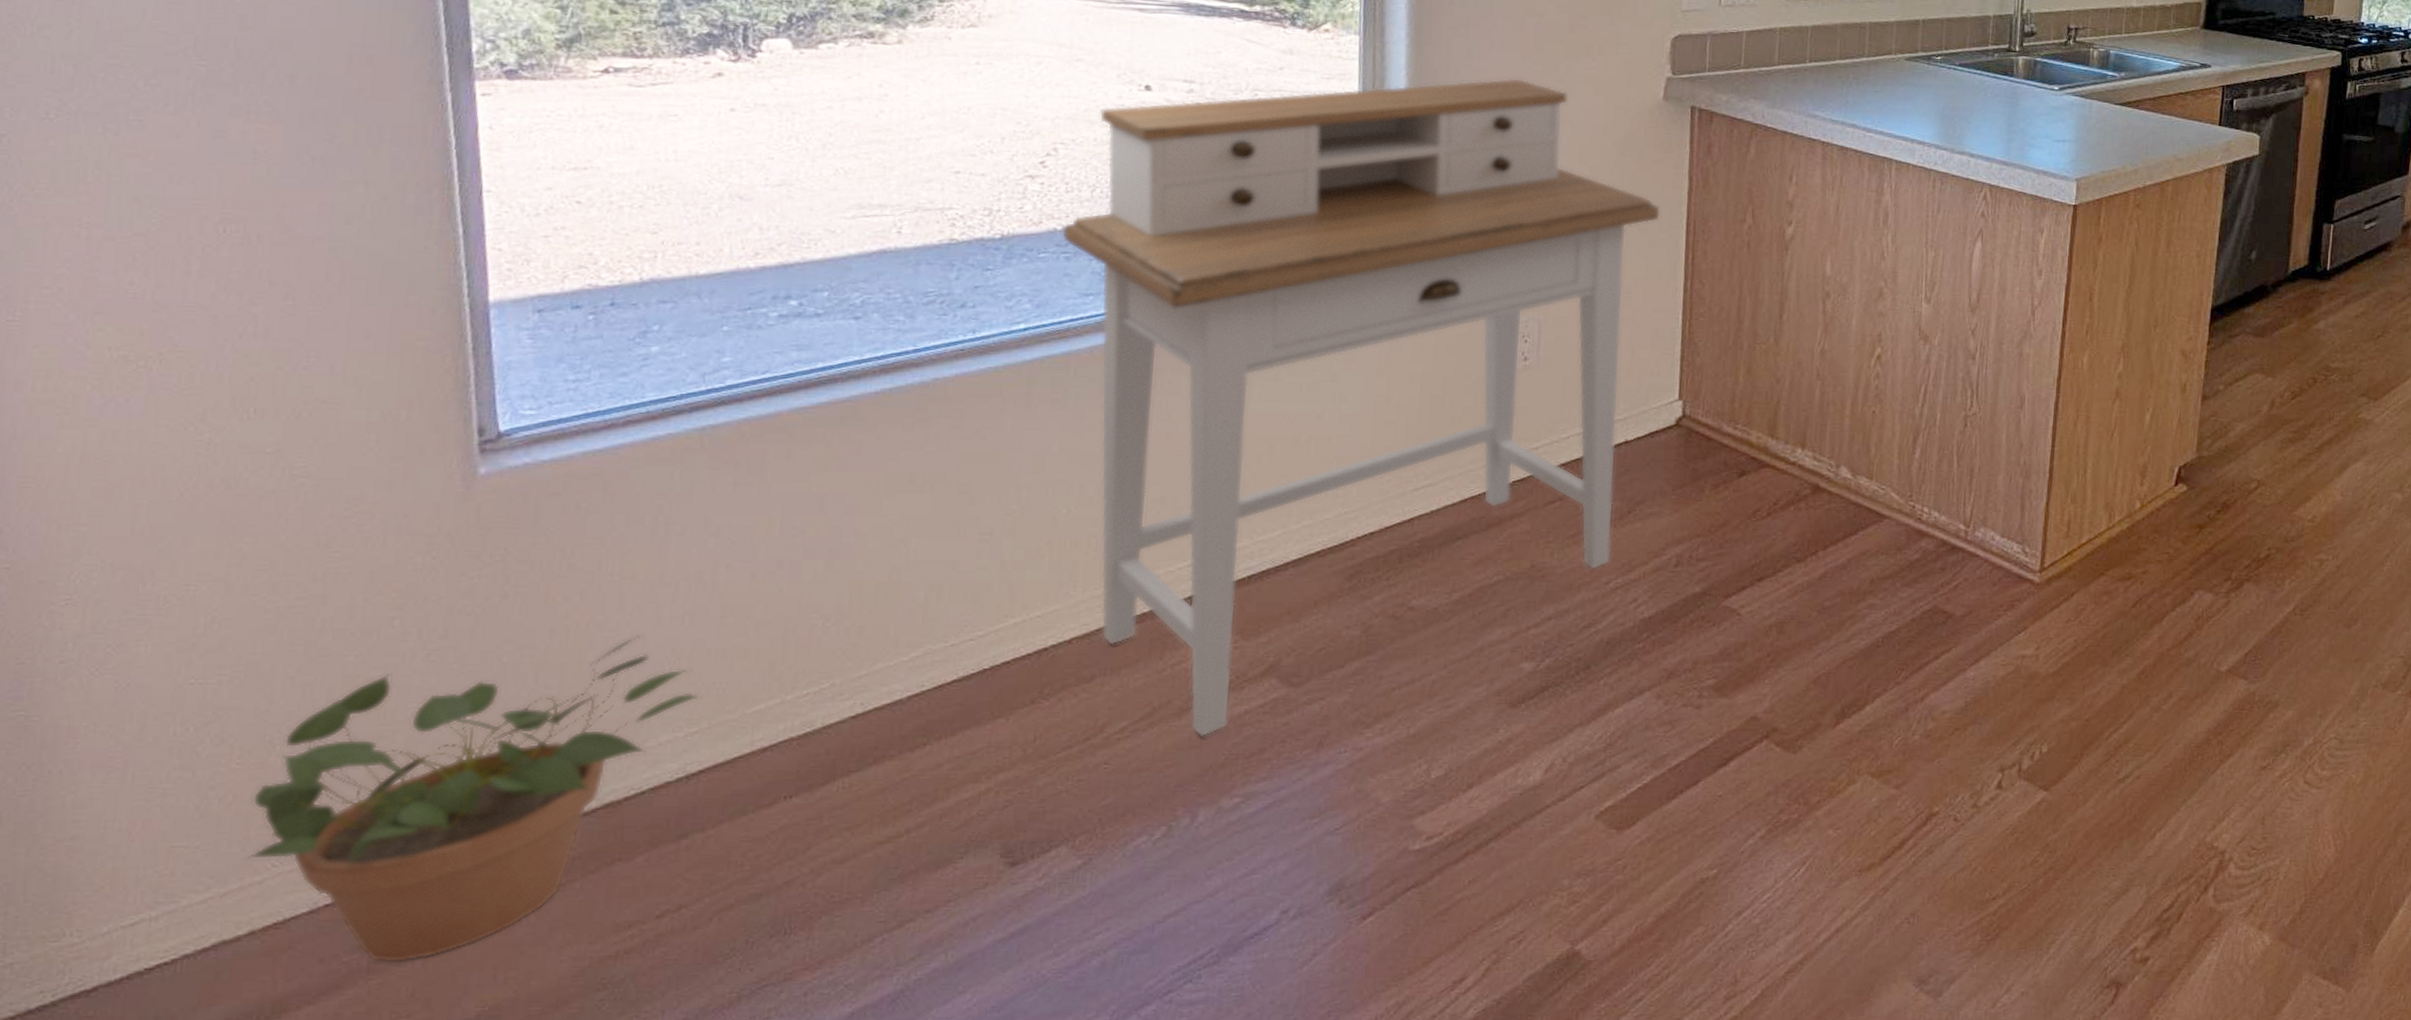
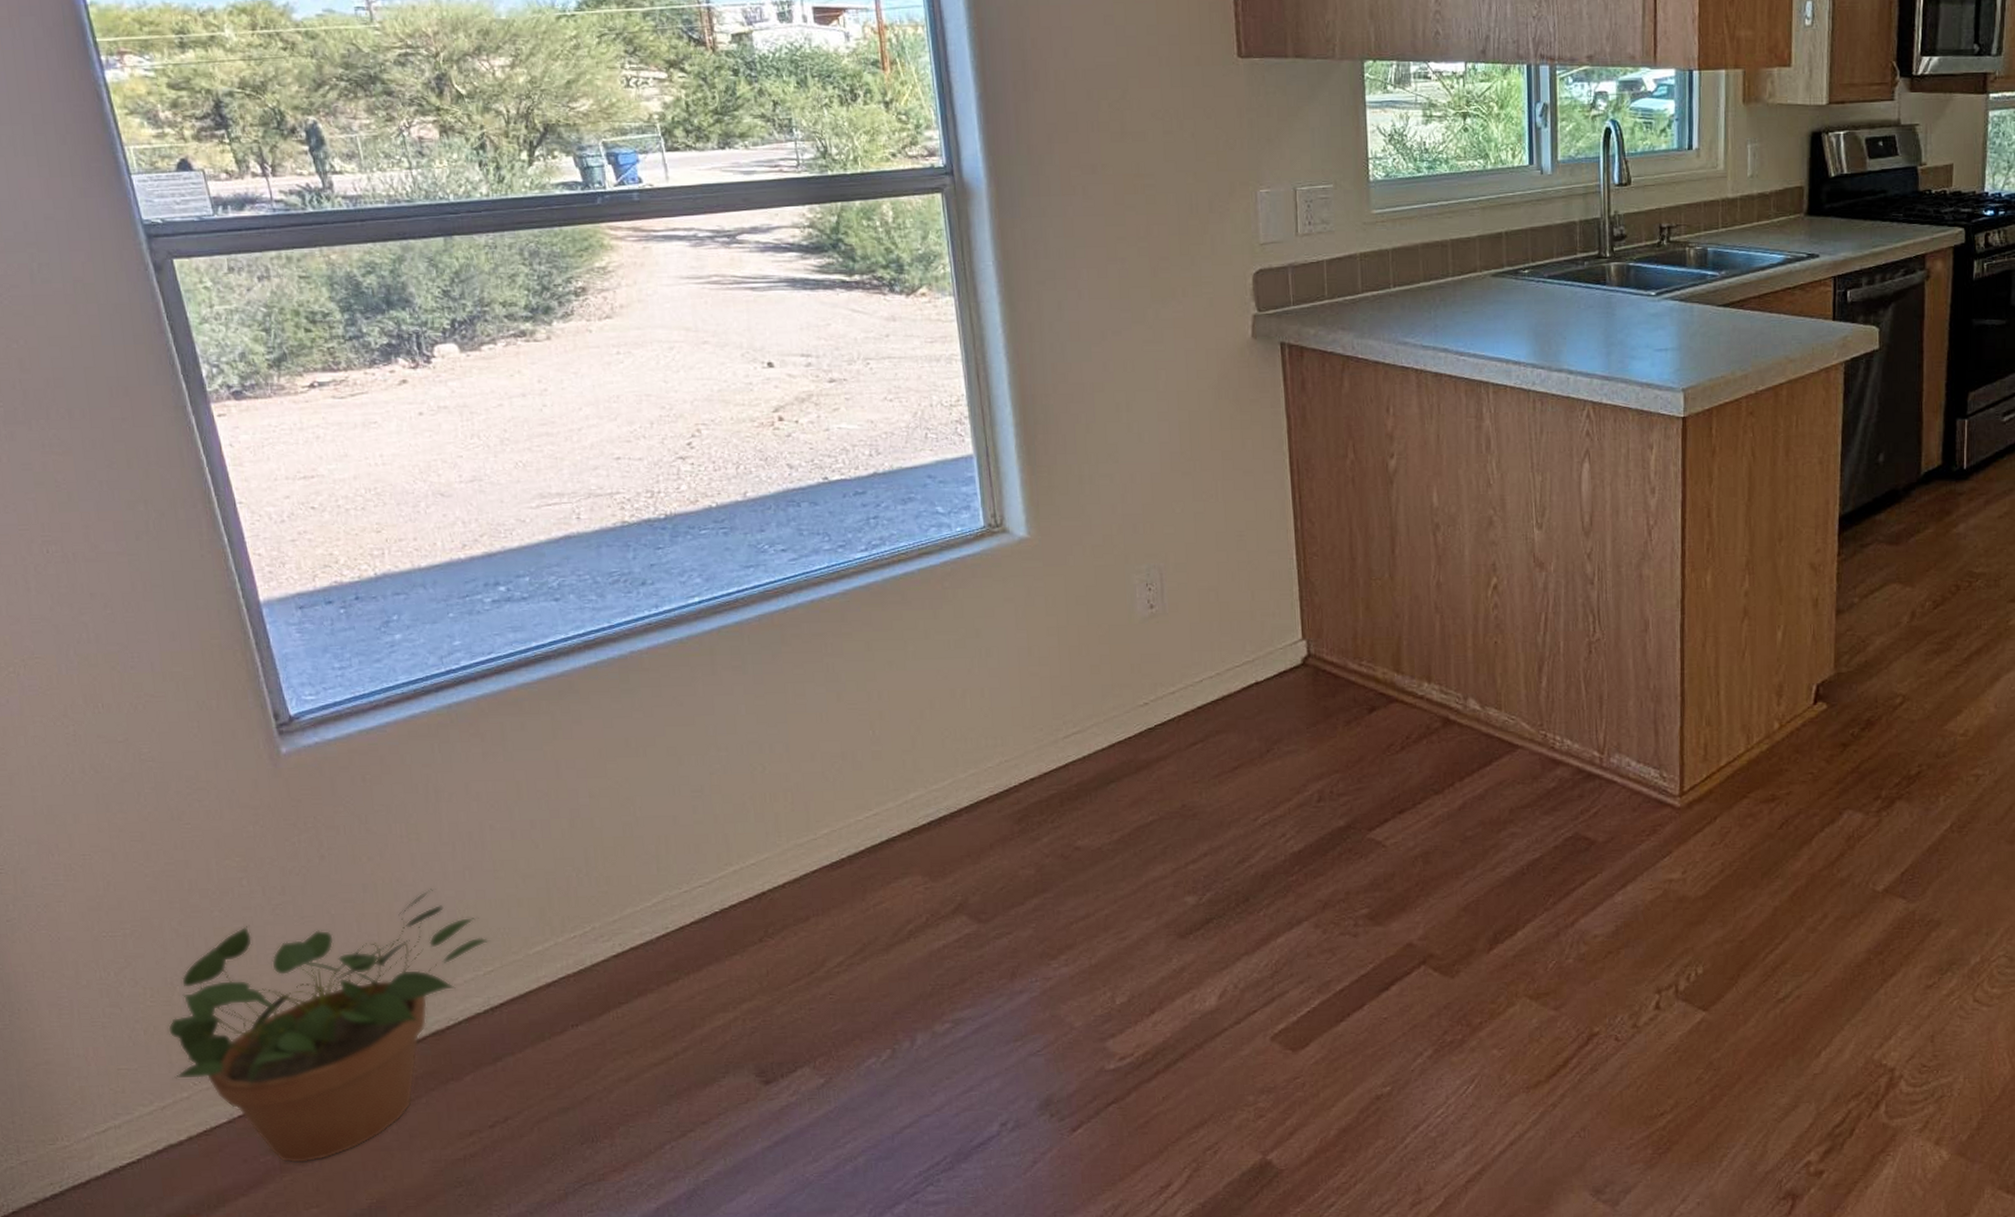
desk: present [1061,77,1662,736] -> none [715,327,1264,969]

